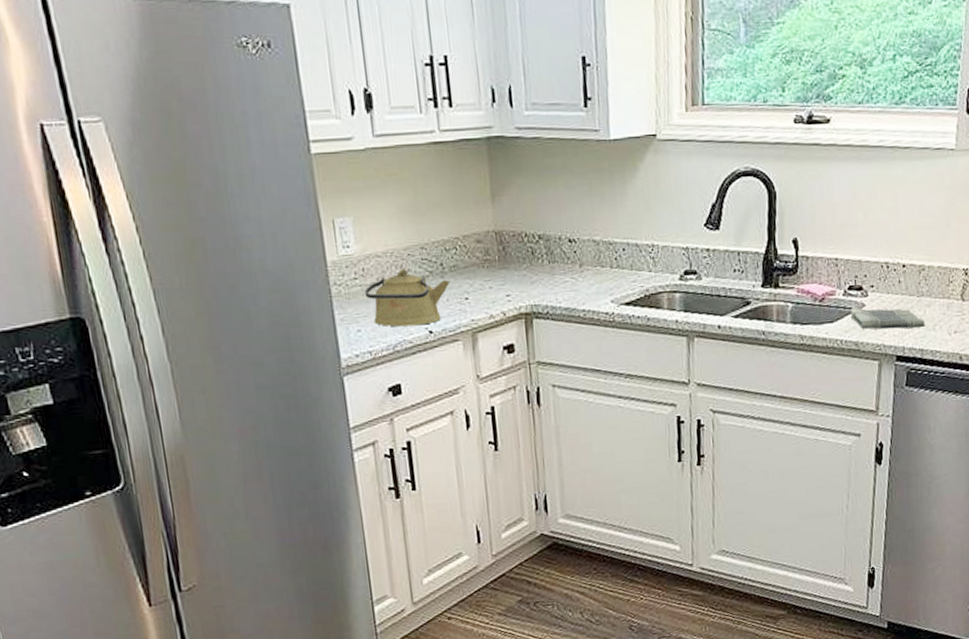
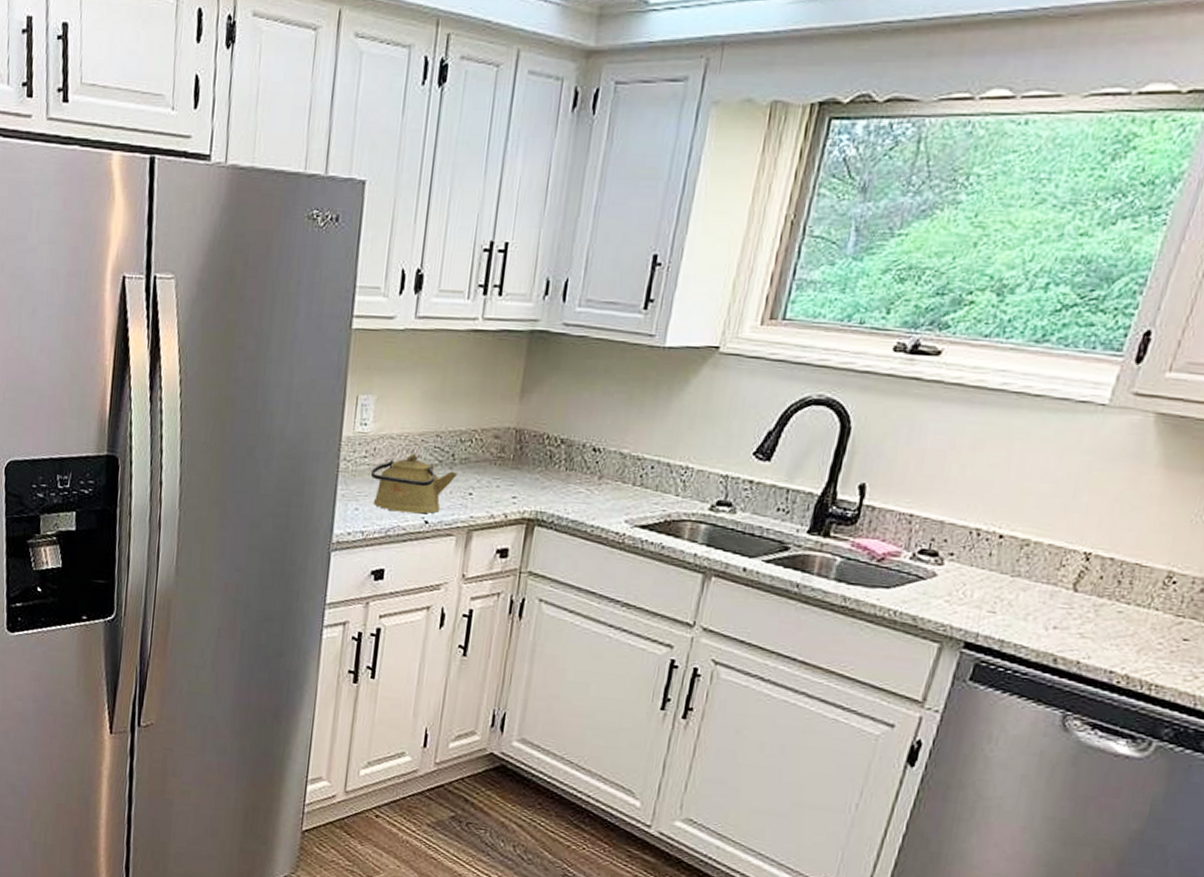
dish towel: present [850,307,925,330] -> none [914,575,1015,615]

